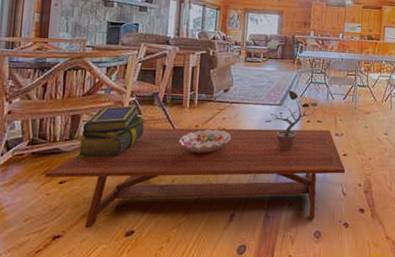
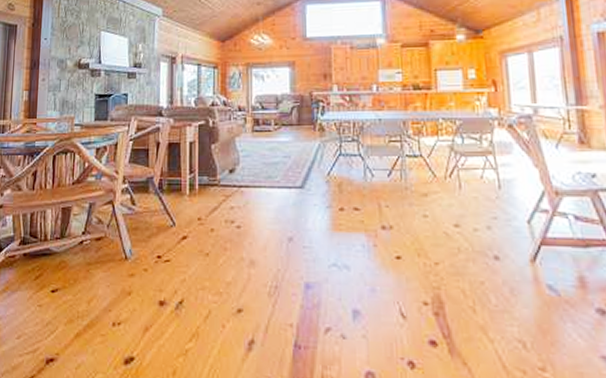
coffee table: present [45,127,345,229] -> none [37,220,401,354]
stack of books: present [76,105,146,158] -> none [68,193,141,261]
decorative bowl: present [179,129,231,153] -> none [179,222,242,255]
potted plant: present [264,89,317,152] -> none [282,165,352,253]

